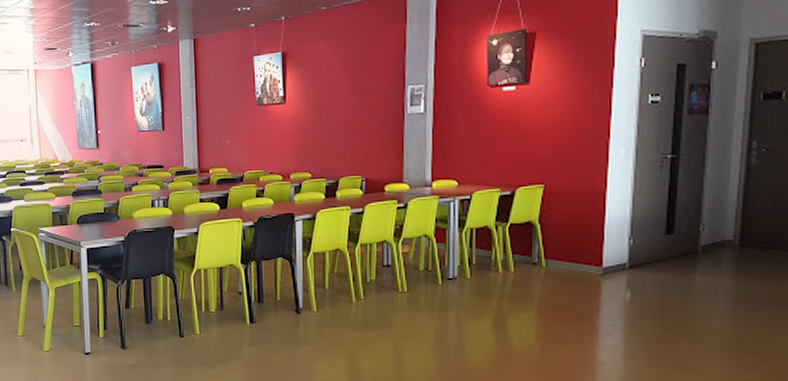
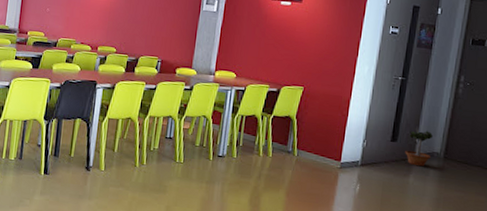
potted tree: none [686,213,721,260] -> present [405,127,433,167]

